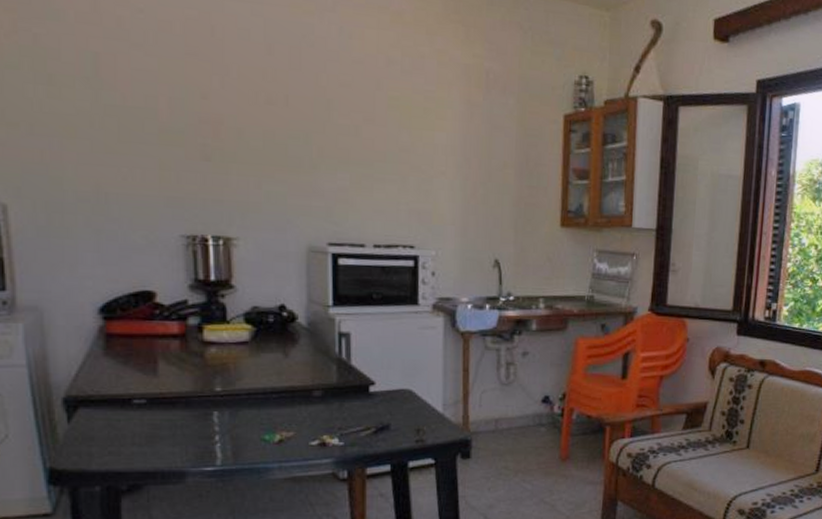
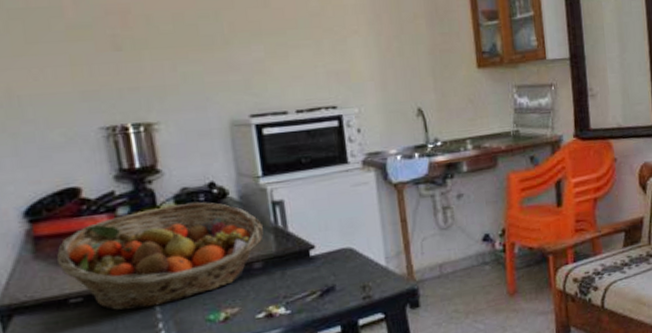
fruit basket: none [126,321,327,419] -> present [57,201,263,311]

